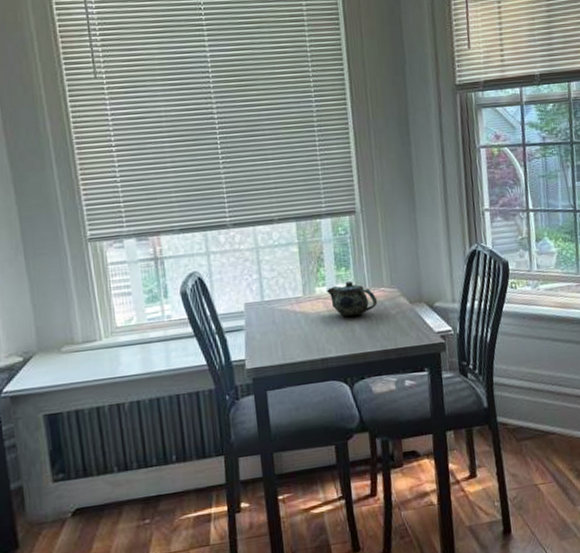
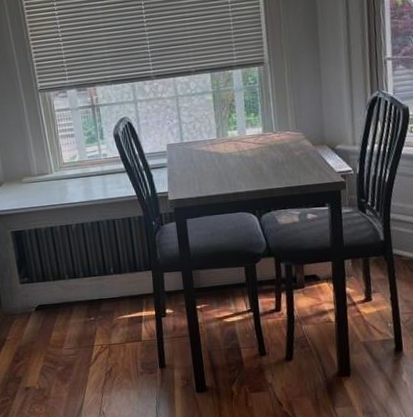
teapot: present [326,281,378,317] -> none [237,125,284,157]

